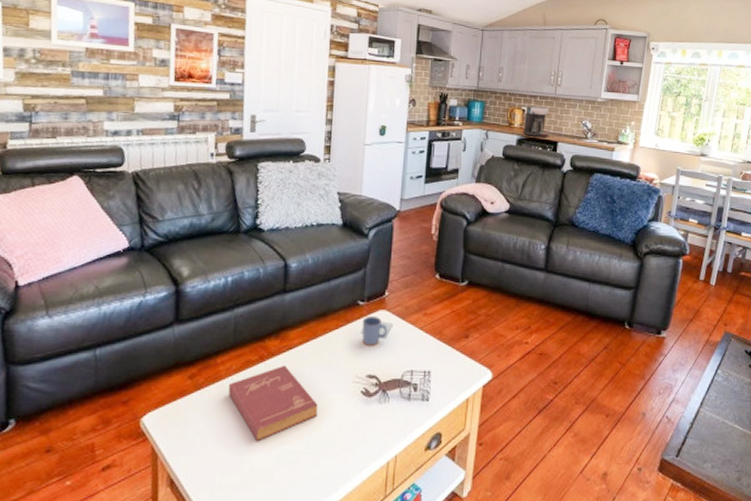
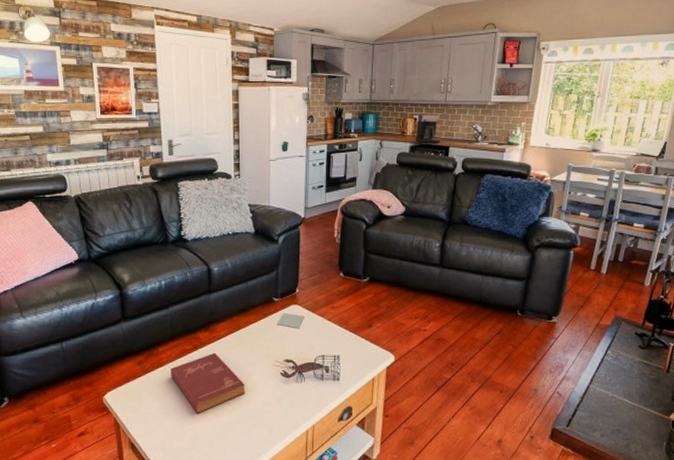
mug: present [362,315,388,346] -> none [277,310,301,335]

